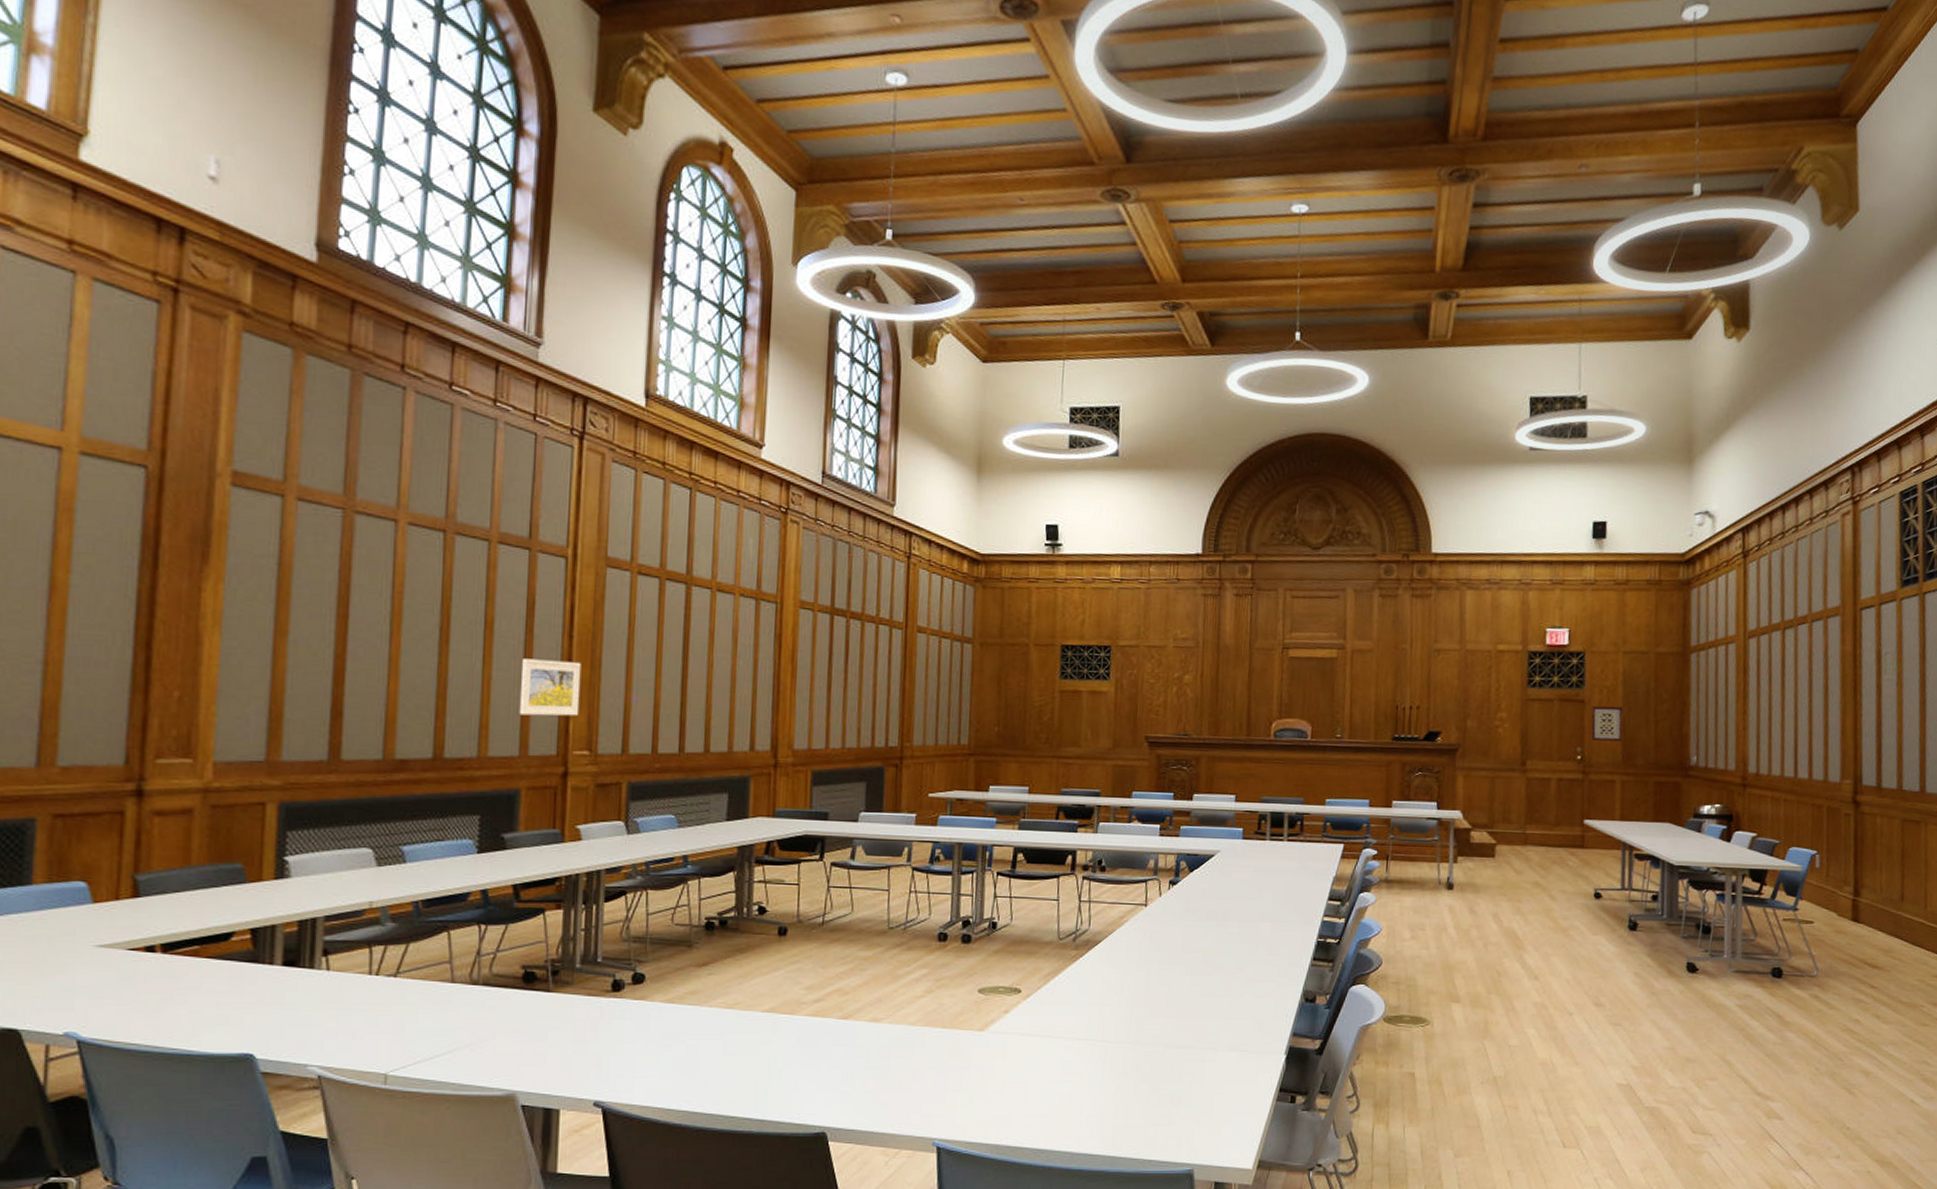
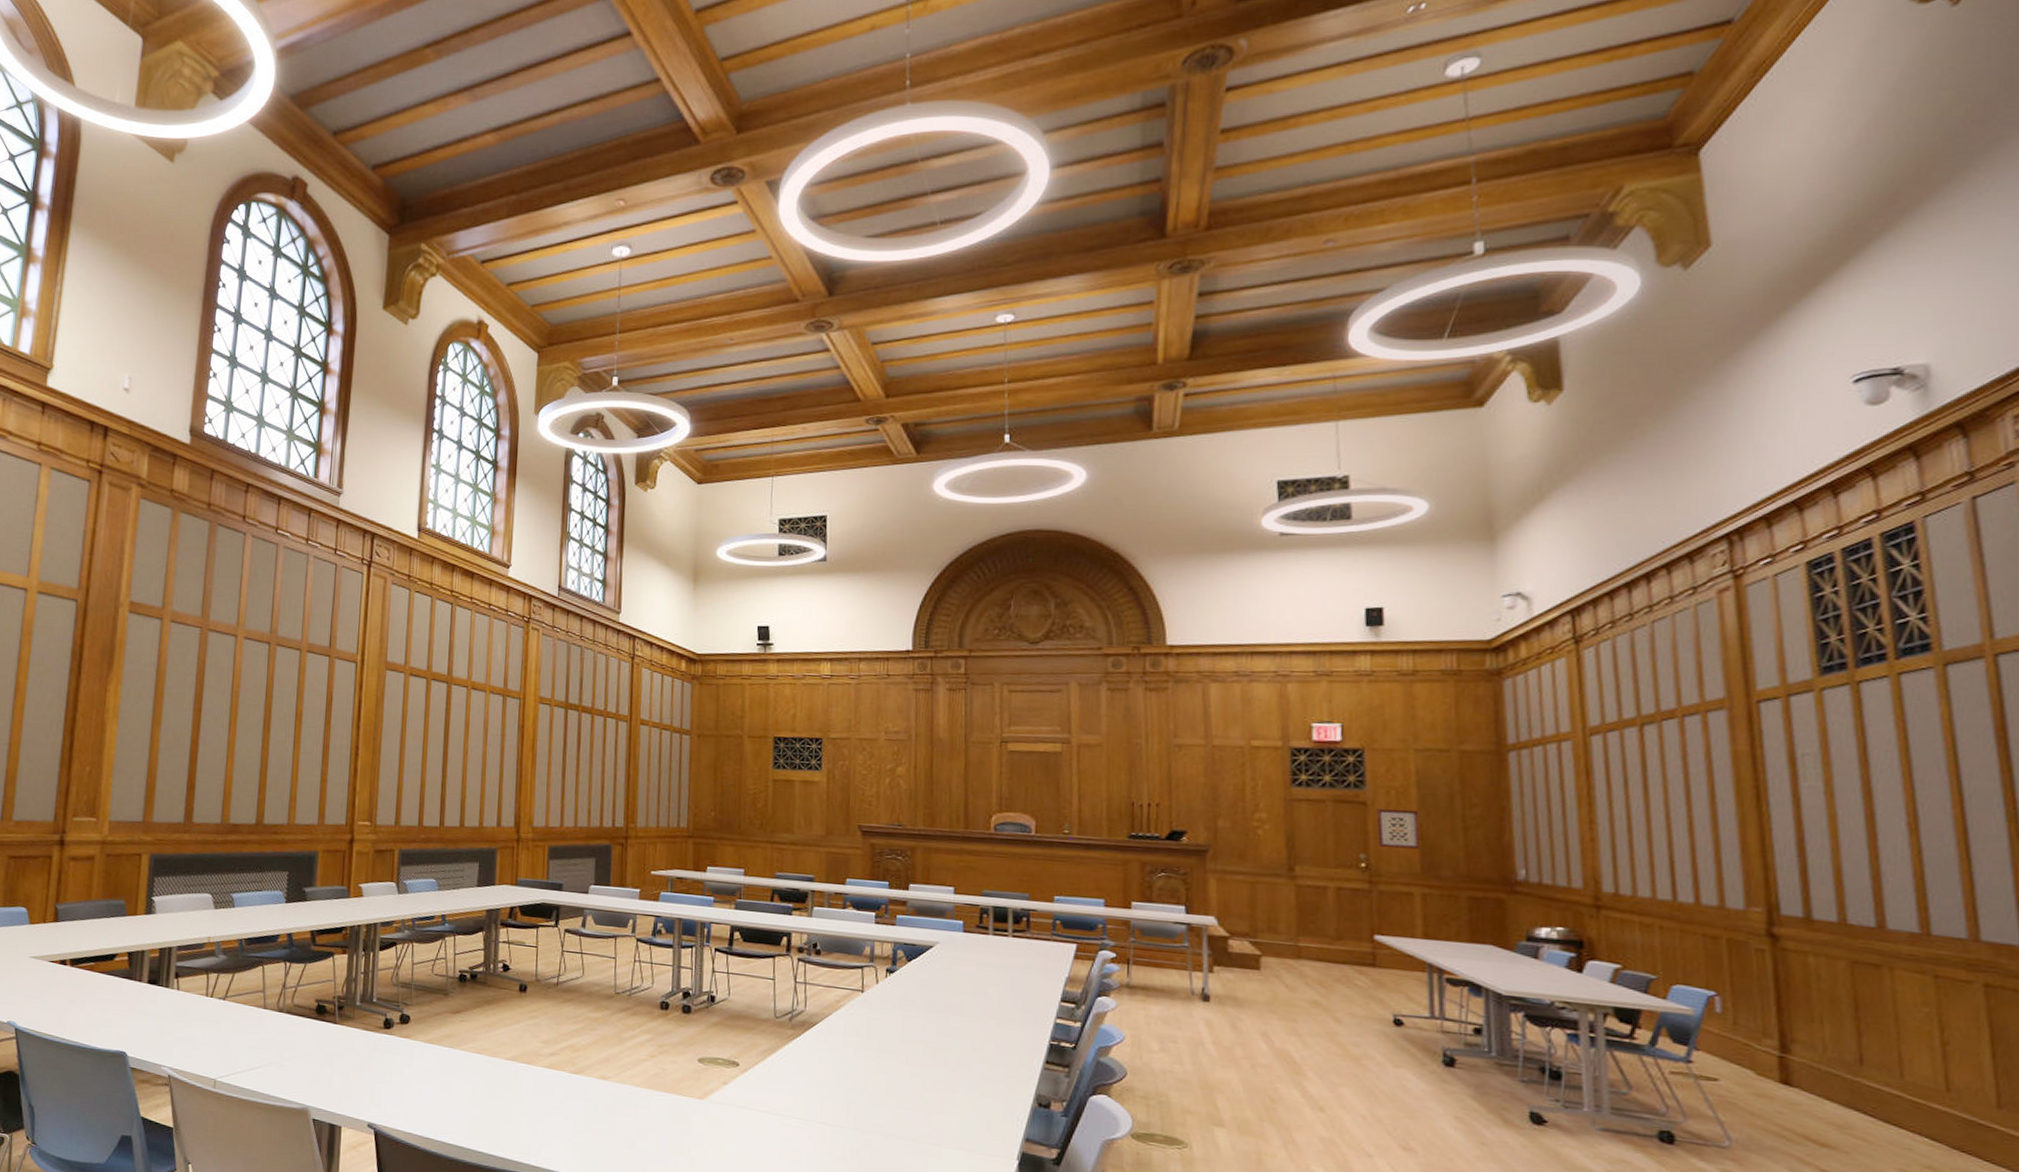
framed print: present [519,658,582,717] -> none [318,744,366,793]

